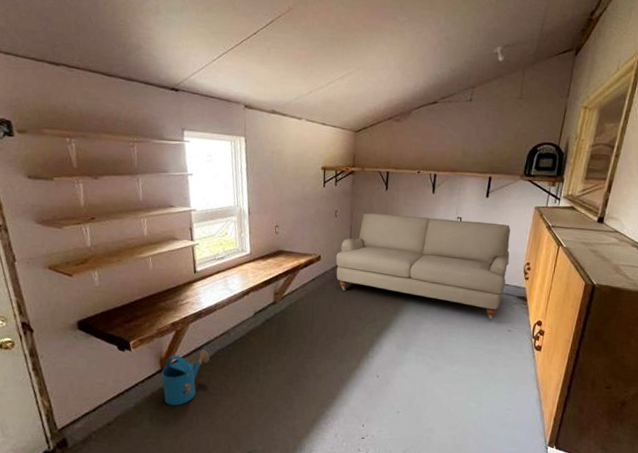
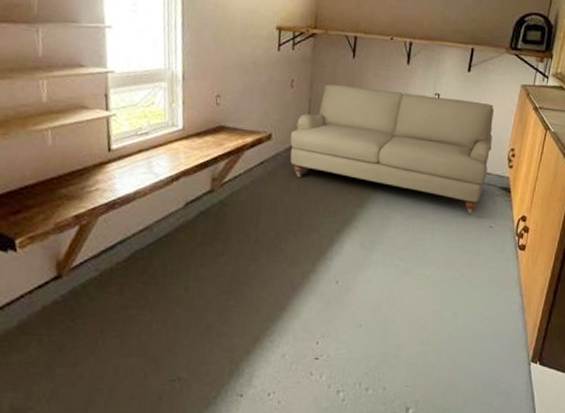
watering can: present [161,350,210,405] -> none [57,250,125,323]

